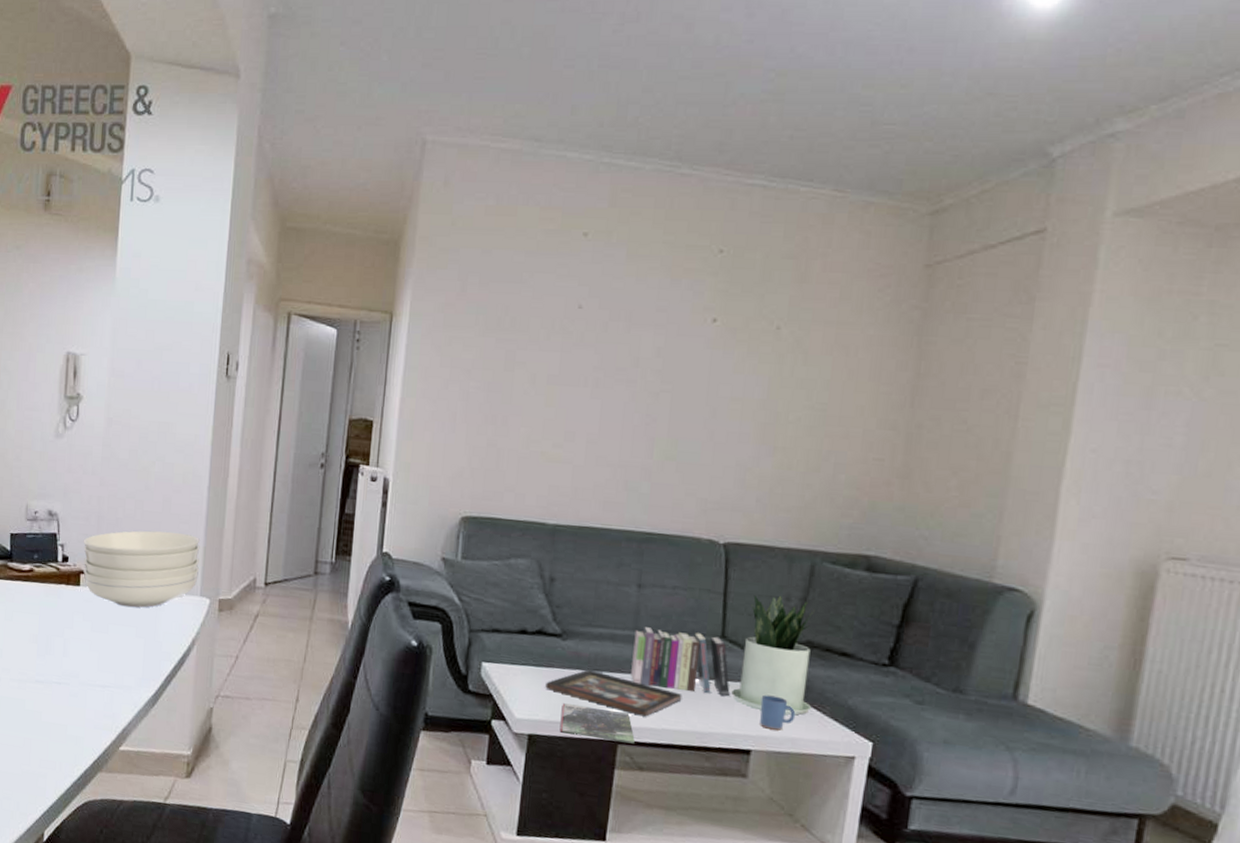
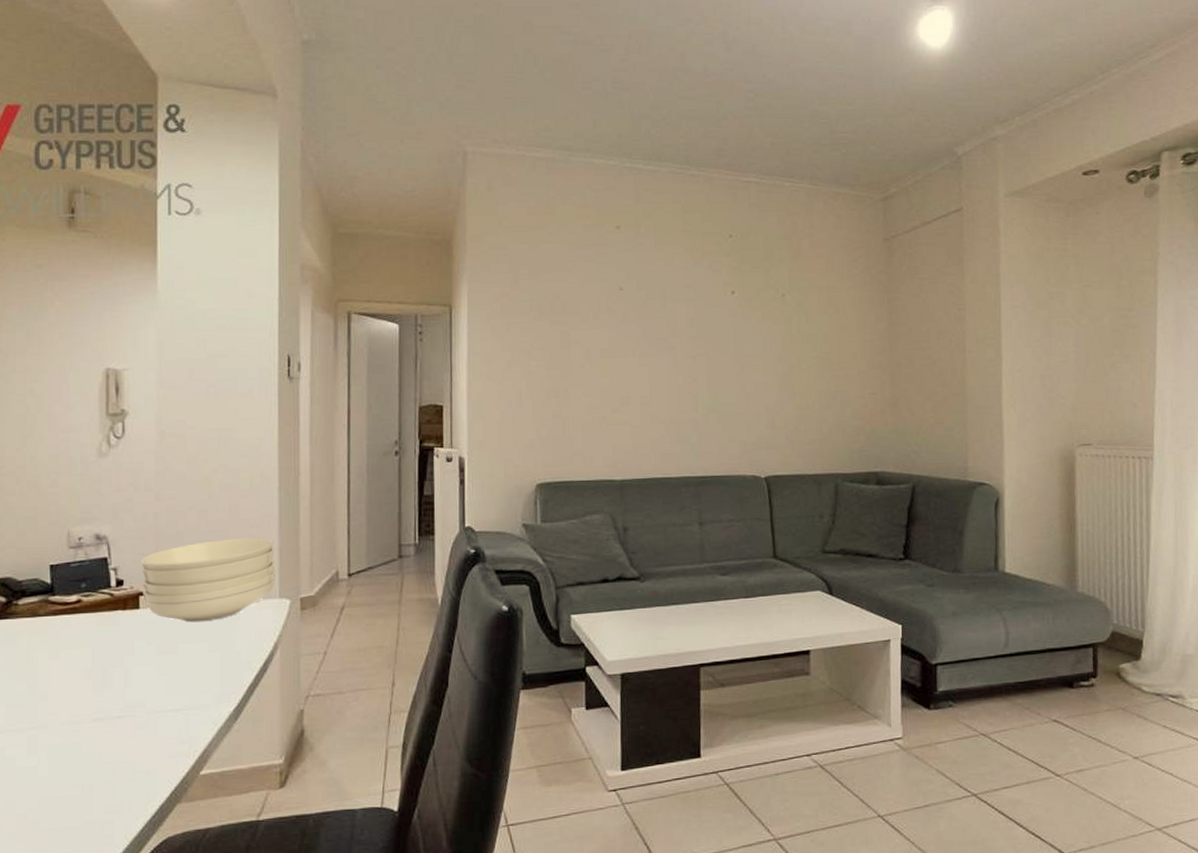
decorative tray: present [545,669,683,717] -> none [631,605,749,638]
magazine: present [559,703,635,744] -> none [647,637,714,666]
books: present [631,625,730,697] -> none [702,557,787,610]
planter: present [731,595,815,715] -> none [788,514,852,614]
mug: present [759,694,796,731] -> none [812,600,841,629]

